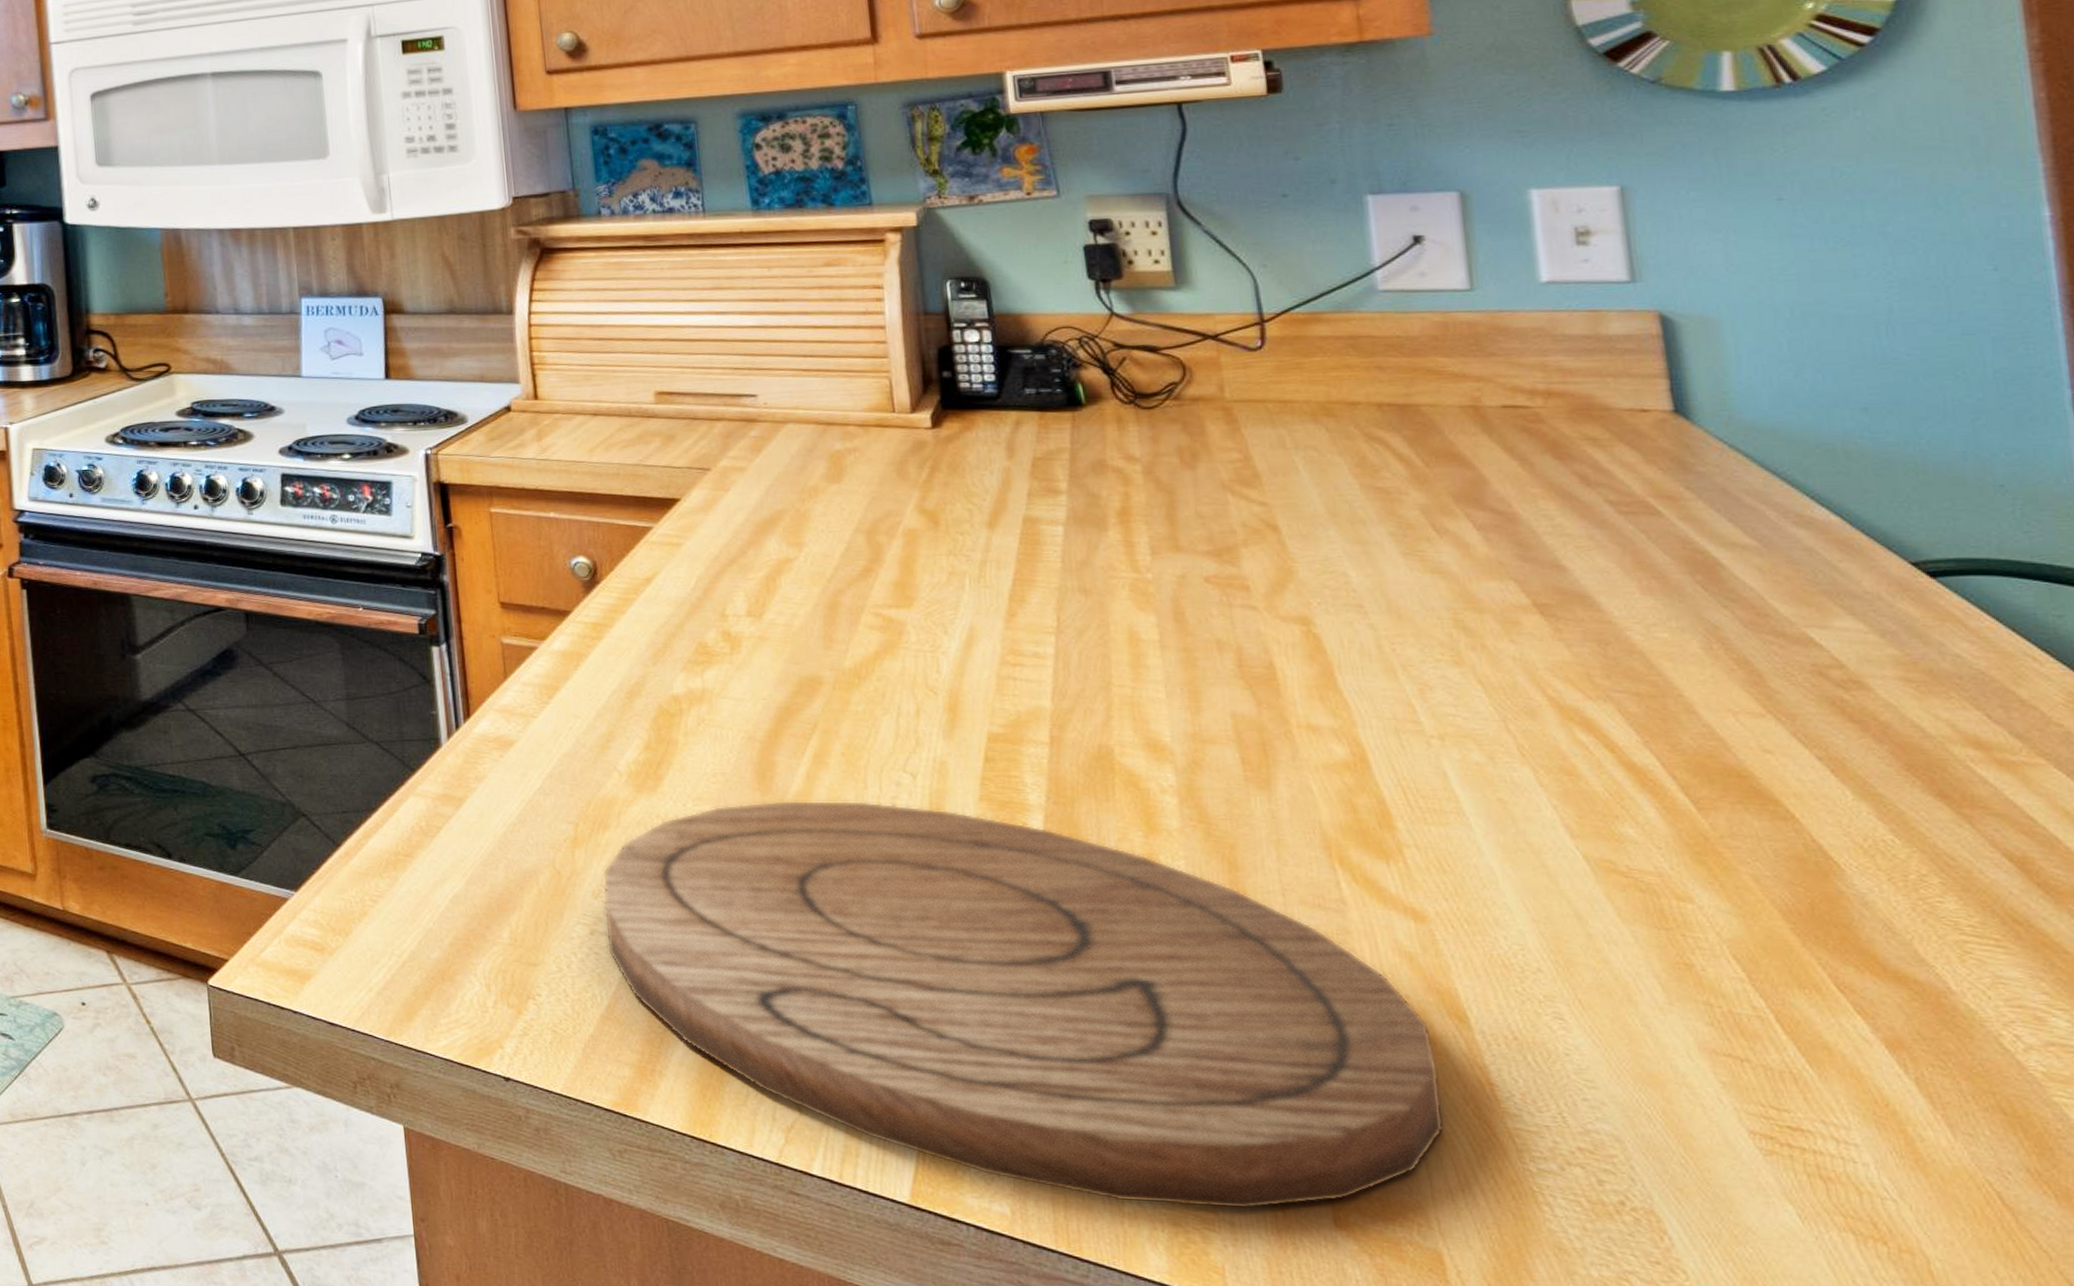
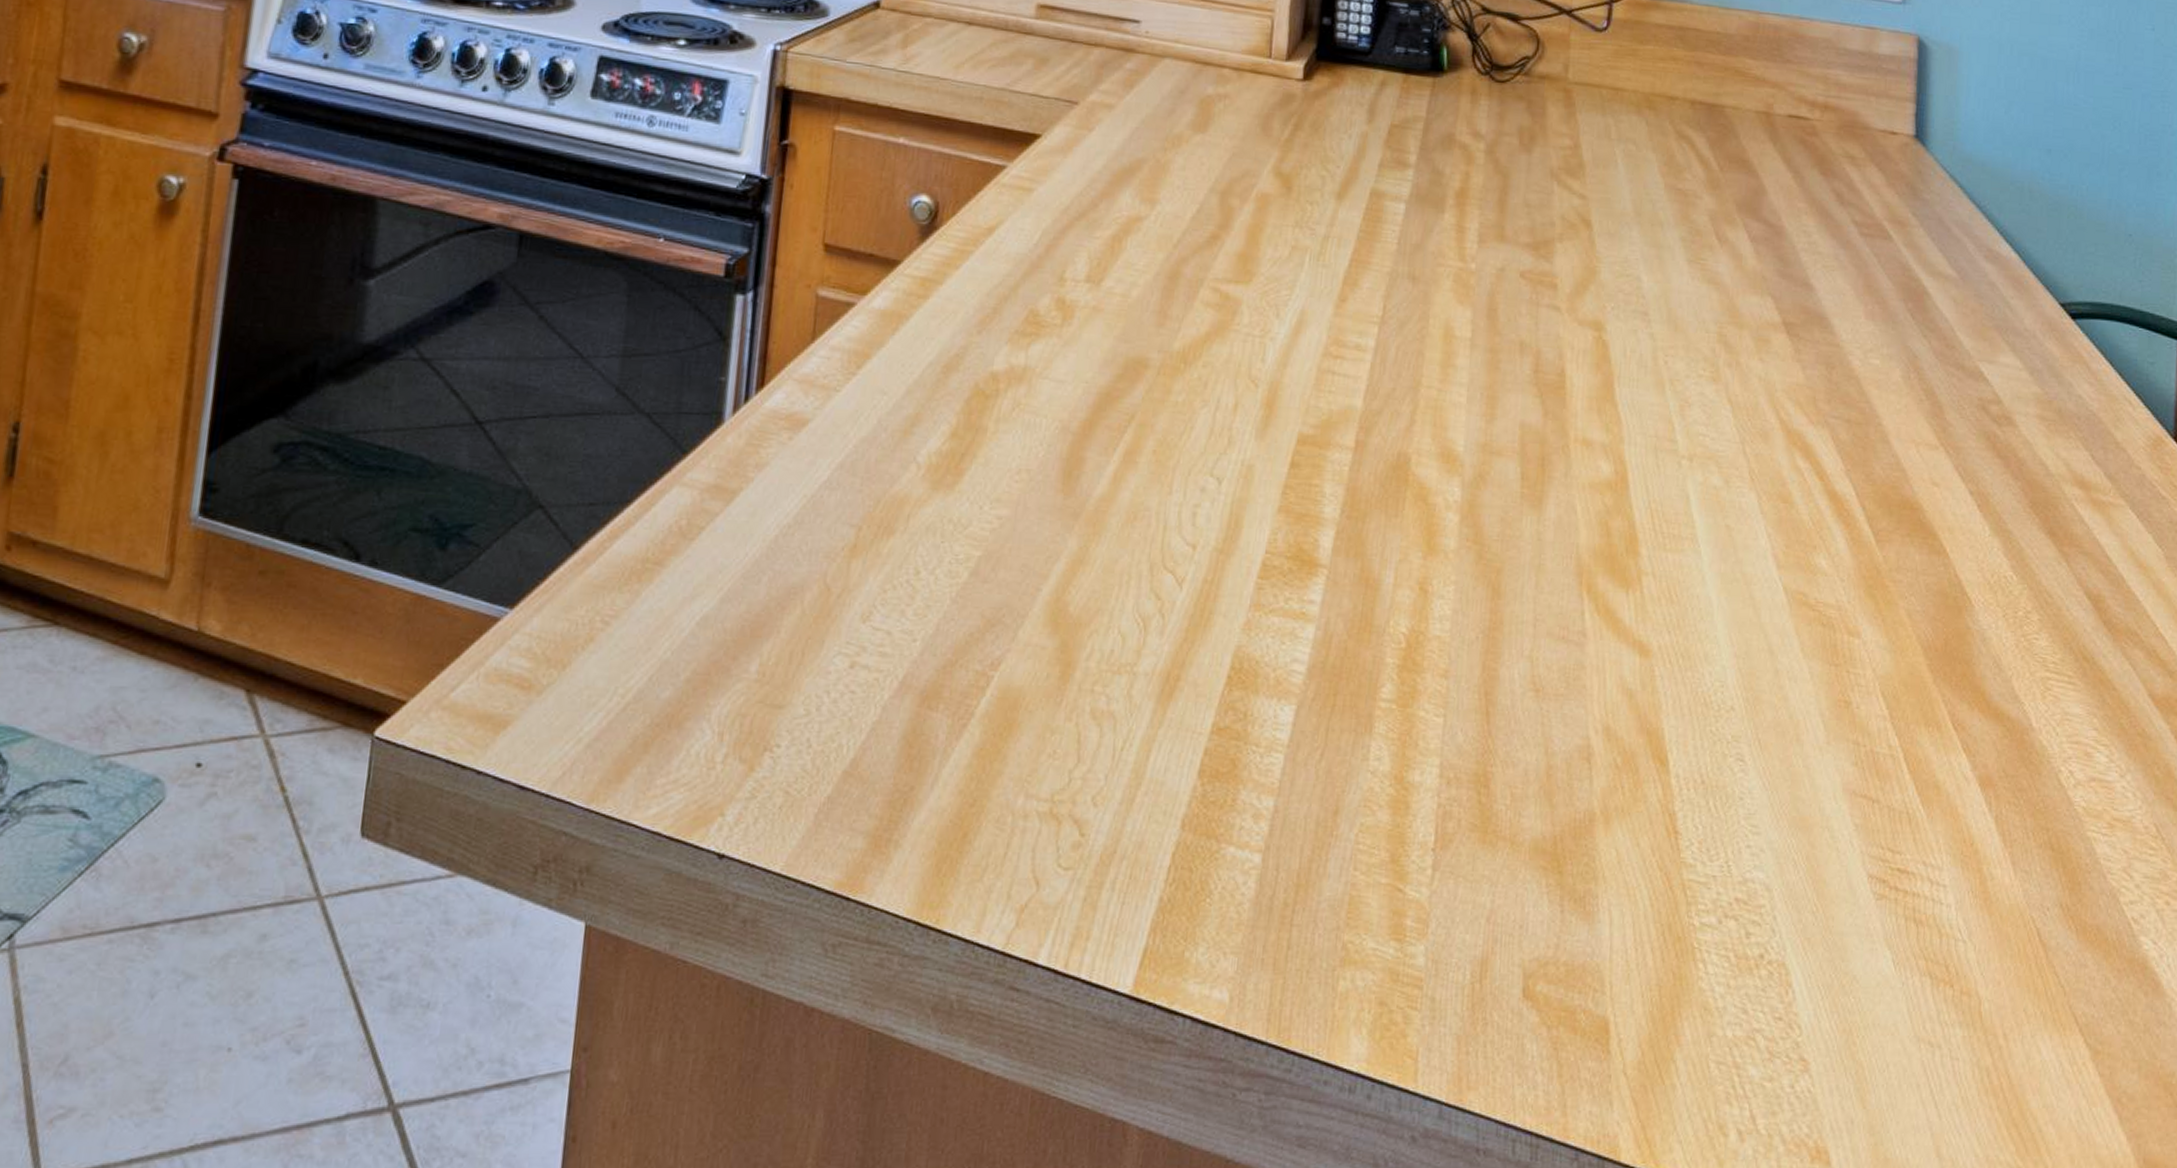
cutting board: present [602,800,1445,1210] -> none [865,504,1637,983]

